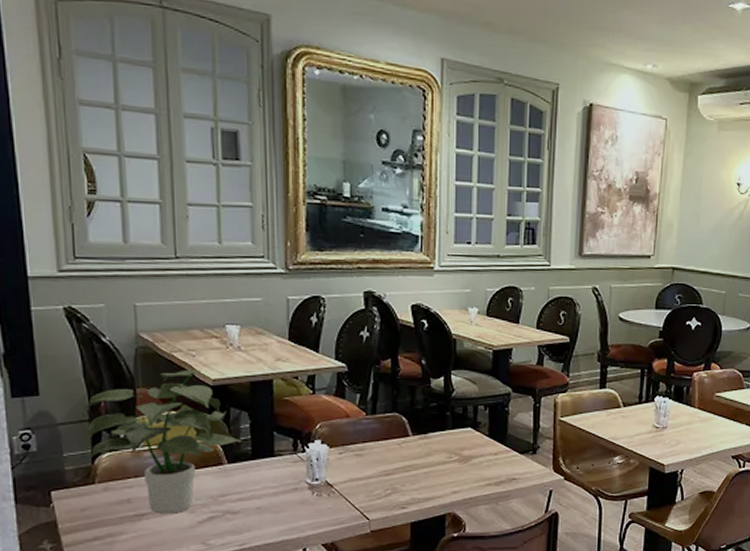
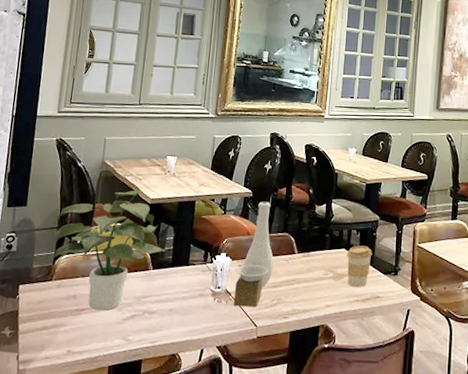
vase: none [336,376,384,500] -> present [234,201,274,308]
coffee cup: none [474,423,505,469] -> present [347,246,372,287]

